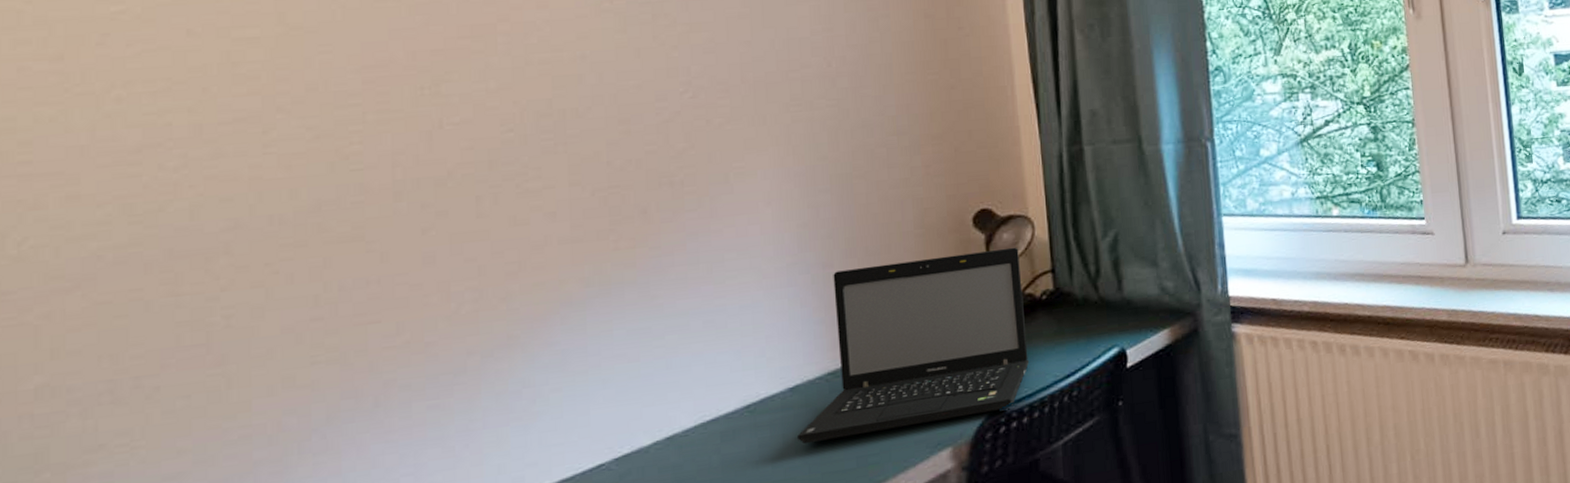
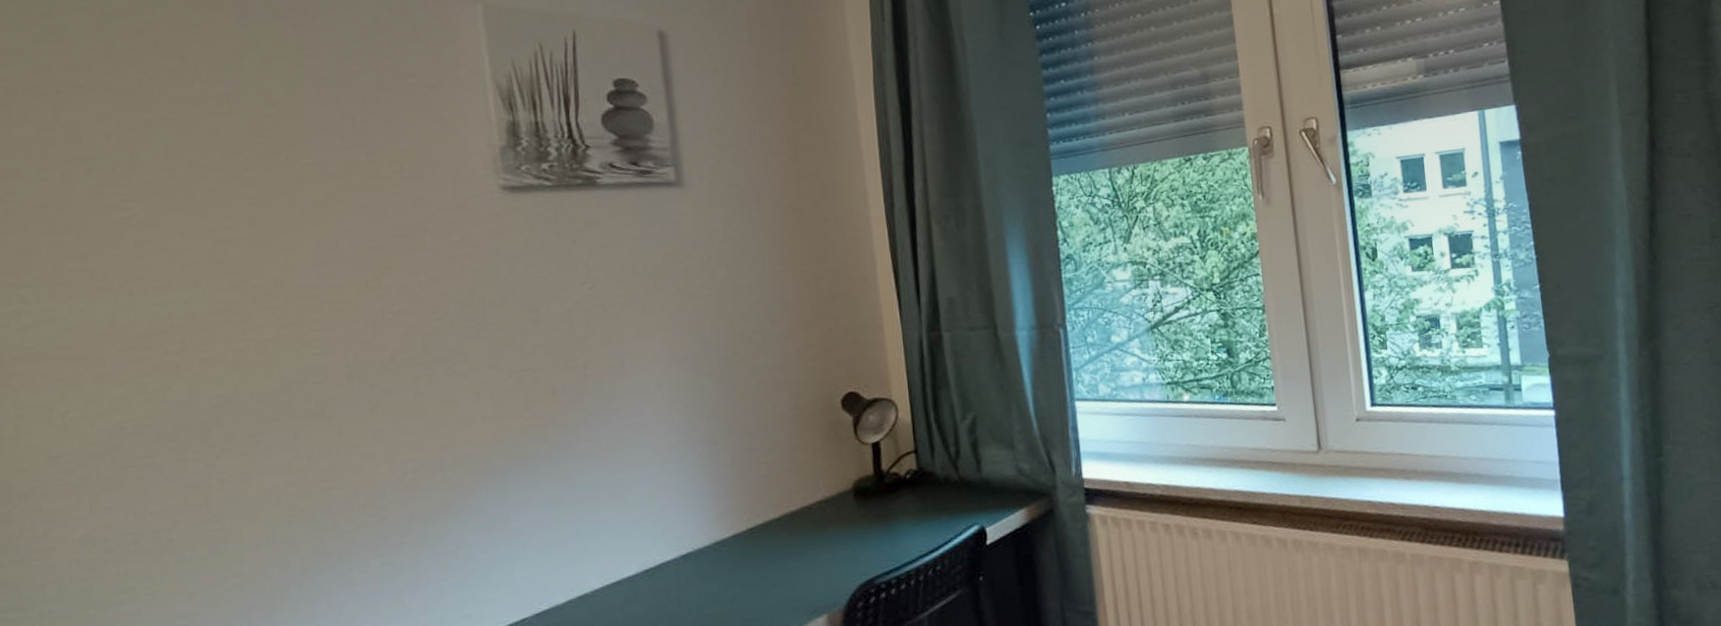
laptop: present [797,247,1029,443] -> none [690,428,895,606]

